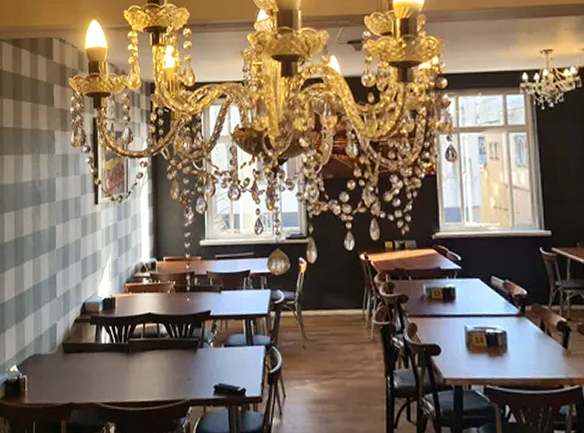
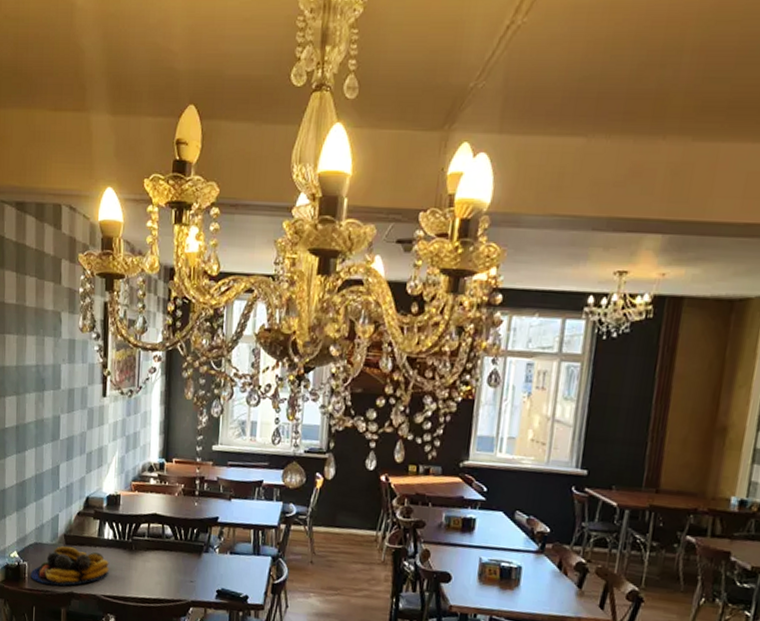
fruit bowl: none [30,354,107,398] -> present [30,546,109,587]

